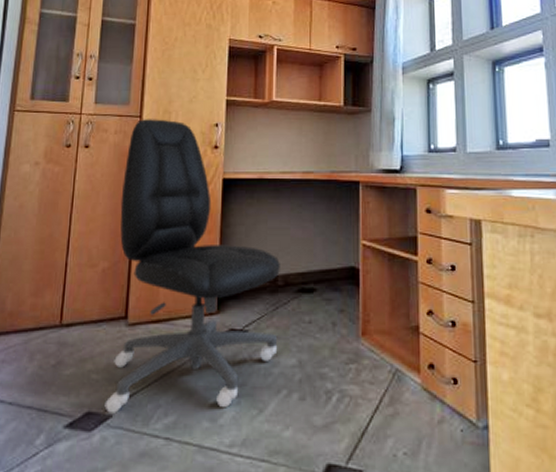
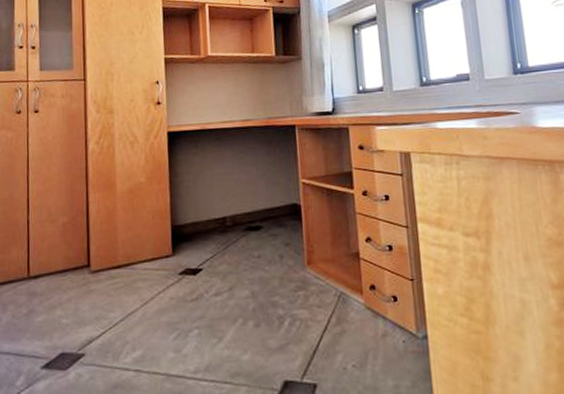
office chair: present [104,119,280,413] -> none [73,80,231,353]

